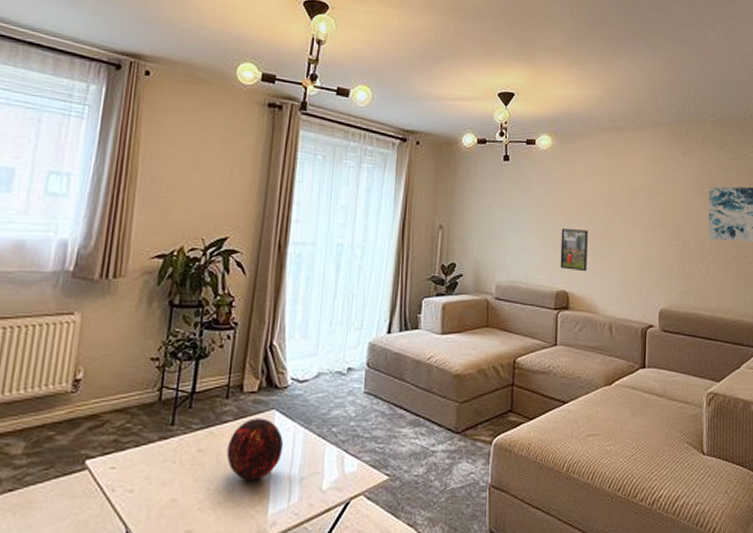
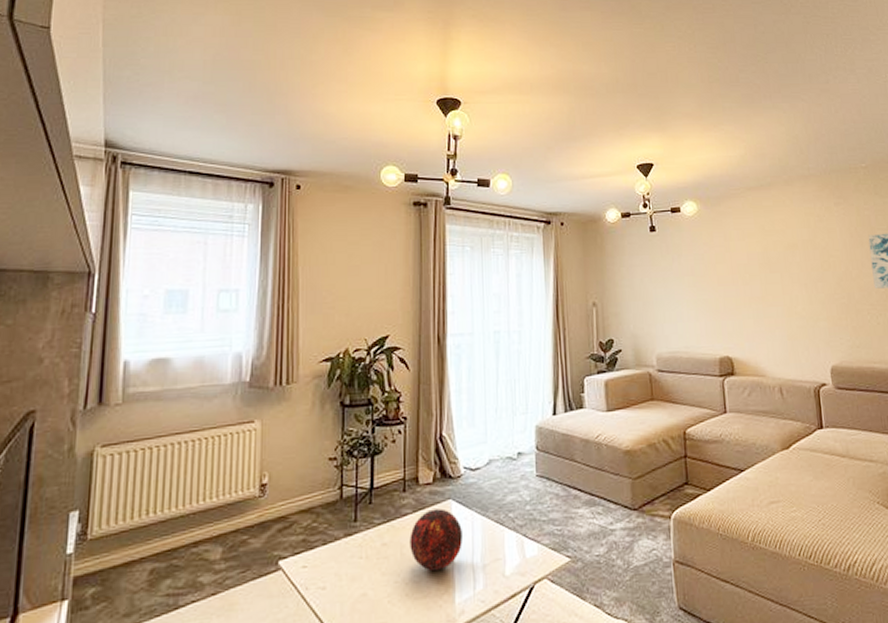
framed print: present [560,229,588,272] -> none [717,293,749,336]

